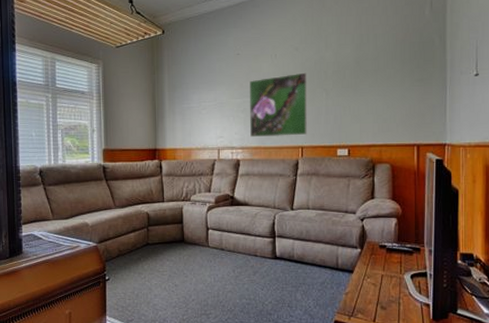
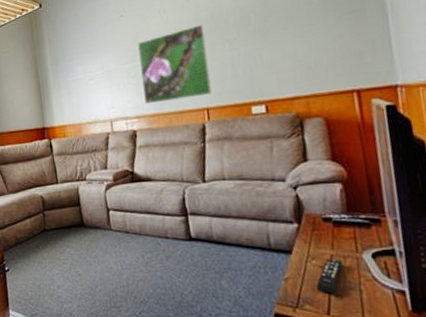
remote control: none [369,278,389,305] -> present [317,258,343,293]

